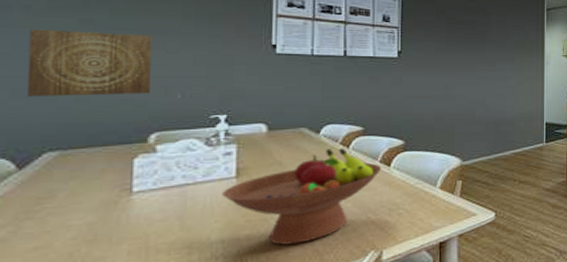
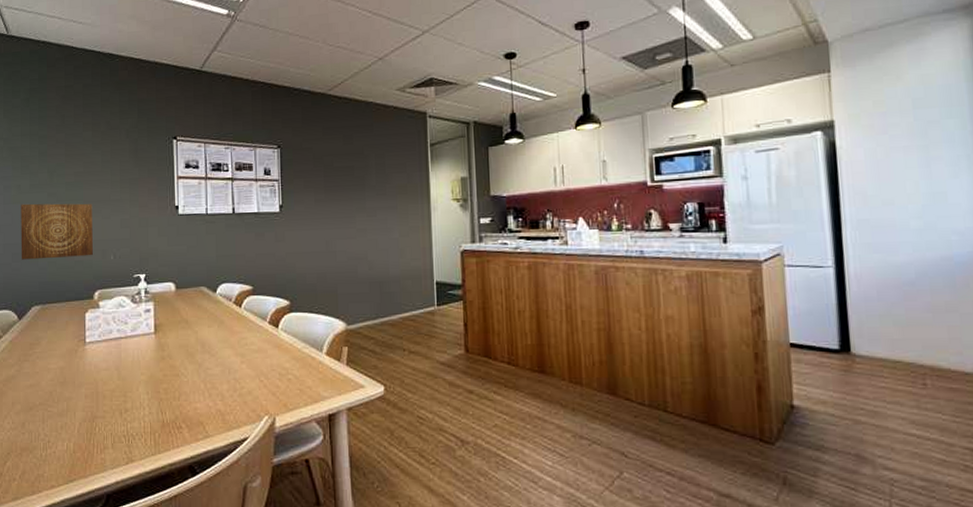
fruit bowl: present [222,148,382,245] -> none [145,308,271,402]

